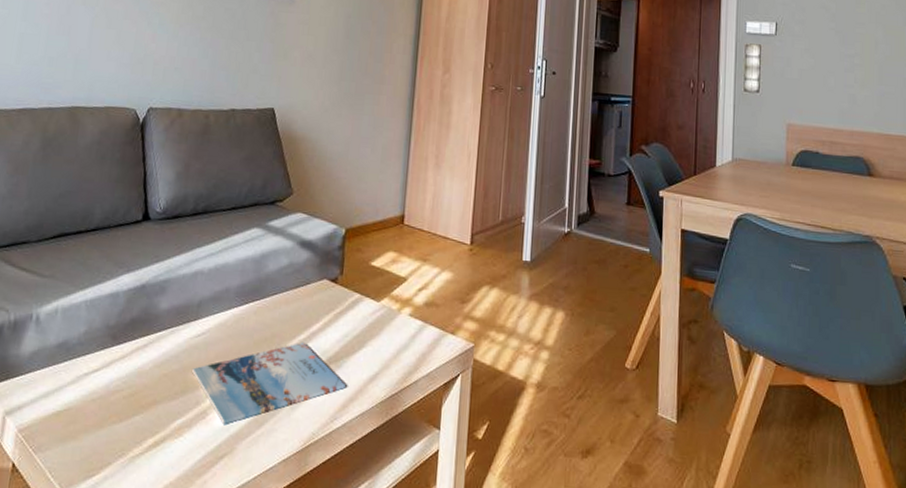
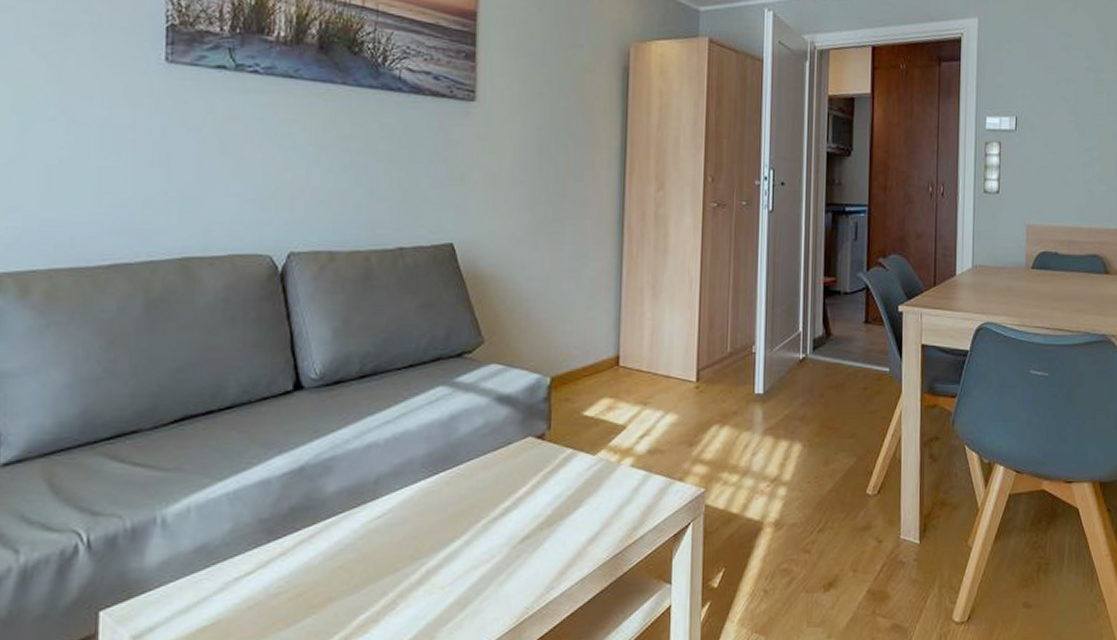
magazine: present [192,341,345,426] -> none [374,509,561,614]

